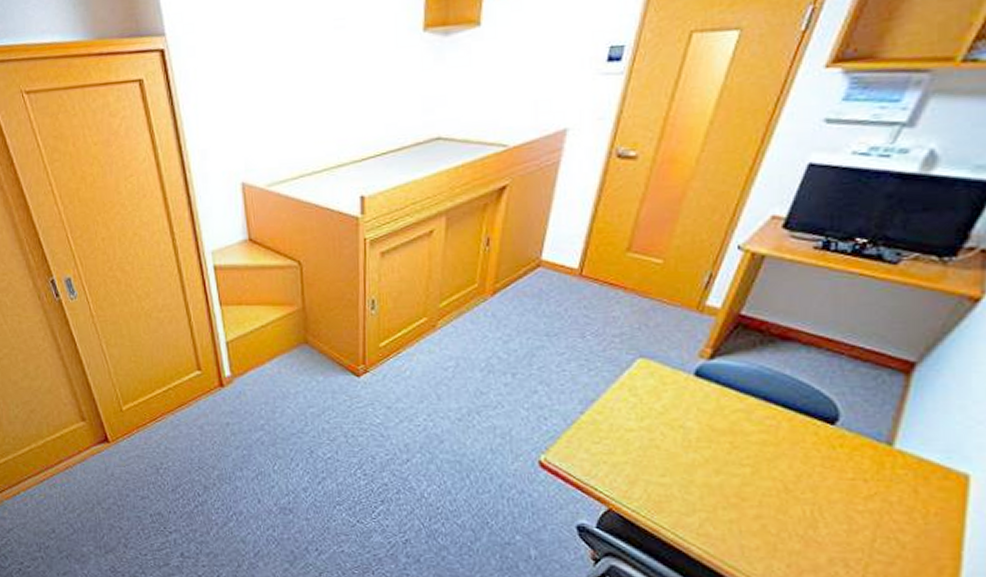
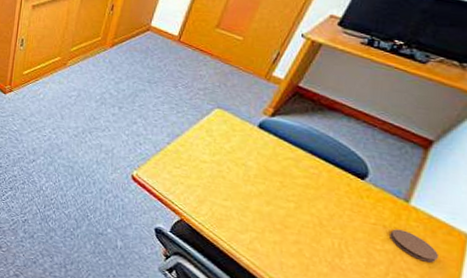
coaster: none [873,481,936,518] -> present [390,229,440,263]

